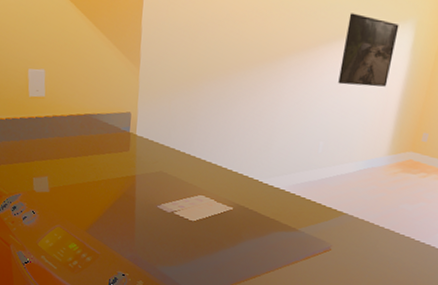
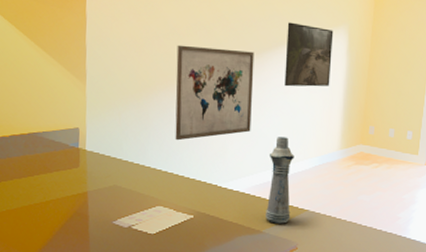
wall art: none [221,32,311,133] -> present [175,45,254,141]
bottle: none [303,136,340,225] -> present [266,137,294,224]

